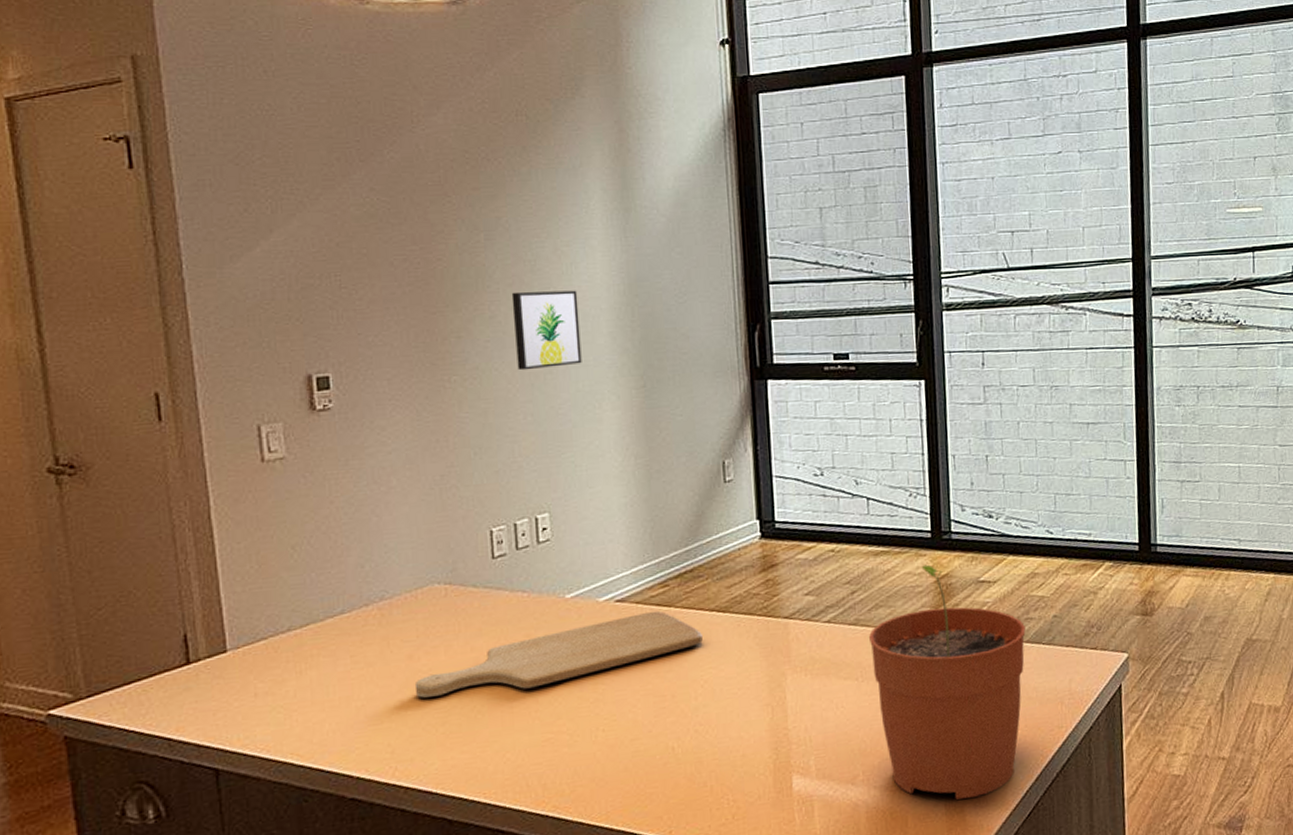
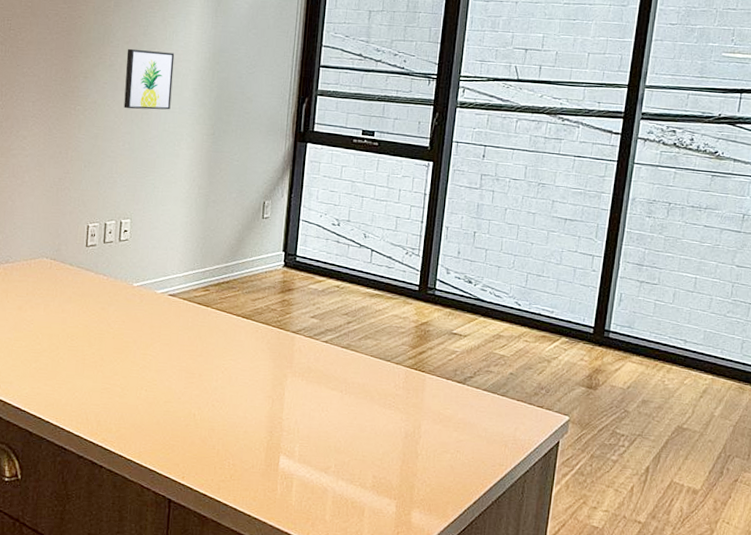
chopping board: present [414,610,703,698] -> none [20,307,229,348]
plant pot: present [868,564,1026,800] -> none [355,311,485,506]

